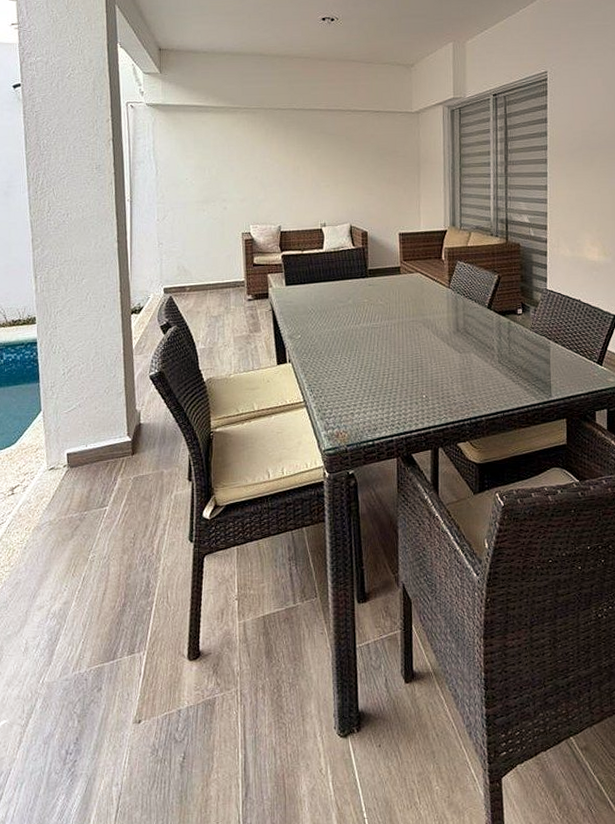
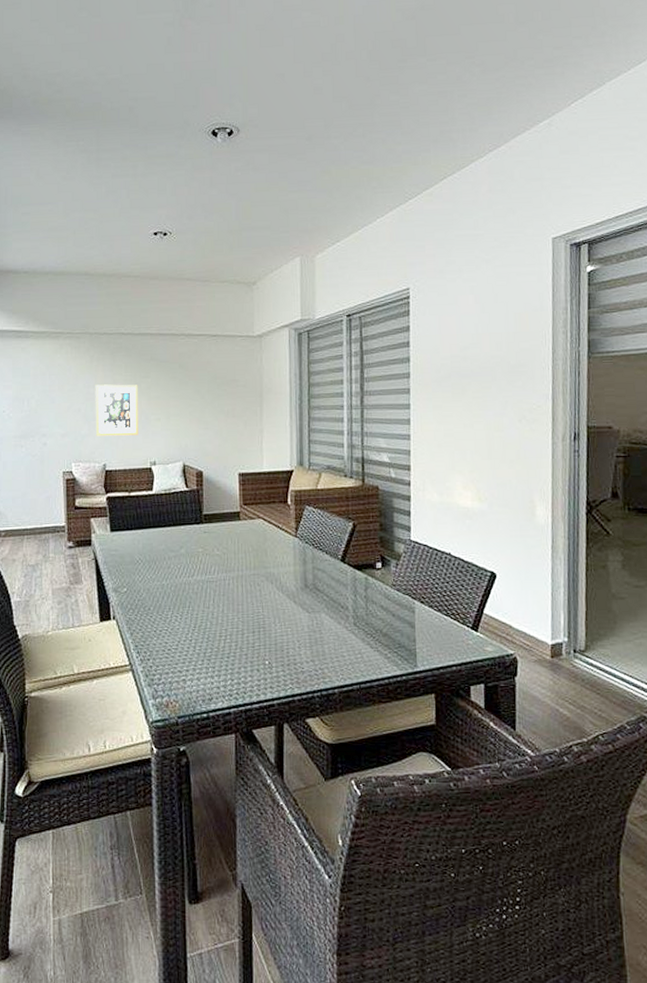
wall art: none [270,154,310,201] -> present [95,384,139,436]

